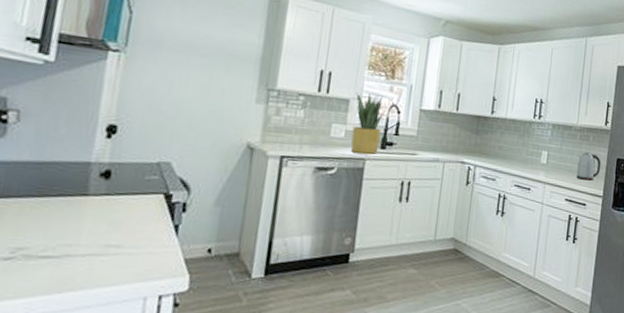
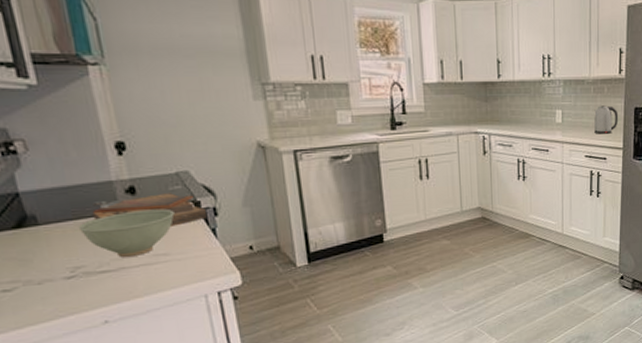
bowl: none [38,195,143,244] -> present [79,209,175,257]
clipboard: none [56,180,176,217] -> present [92,193,208,226]
planter: present [350,92,386,155] -> none [353,74,389,138]

